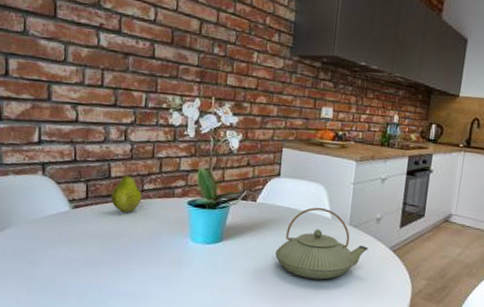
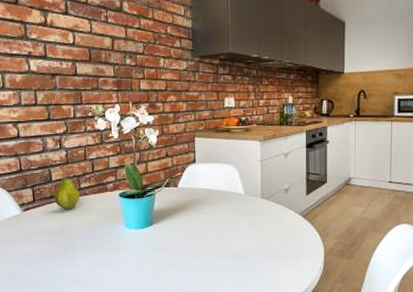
teapot: present [275,207,368,280] -> none [200,185,280,249]

